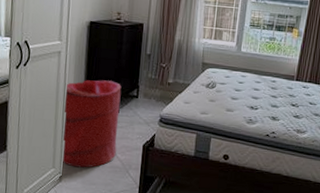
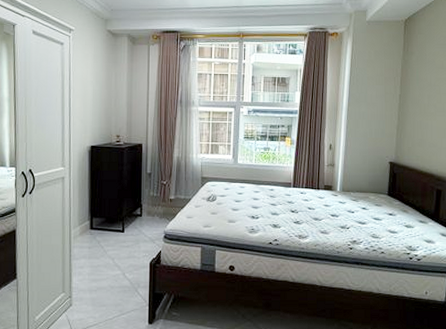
laundry hamper: present [61,80,122,168] -> none [70,202,125,290]

